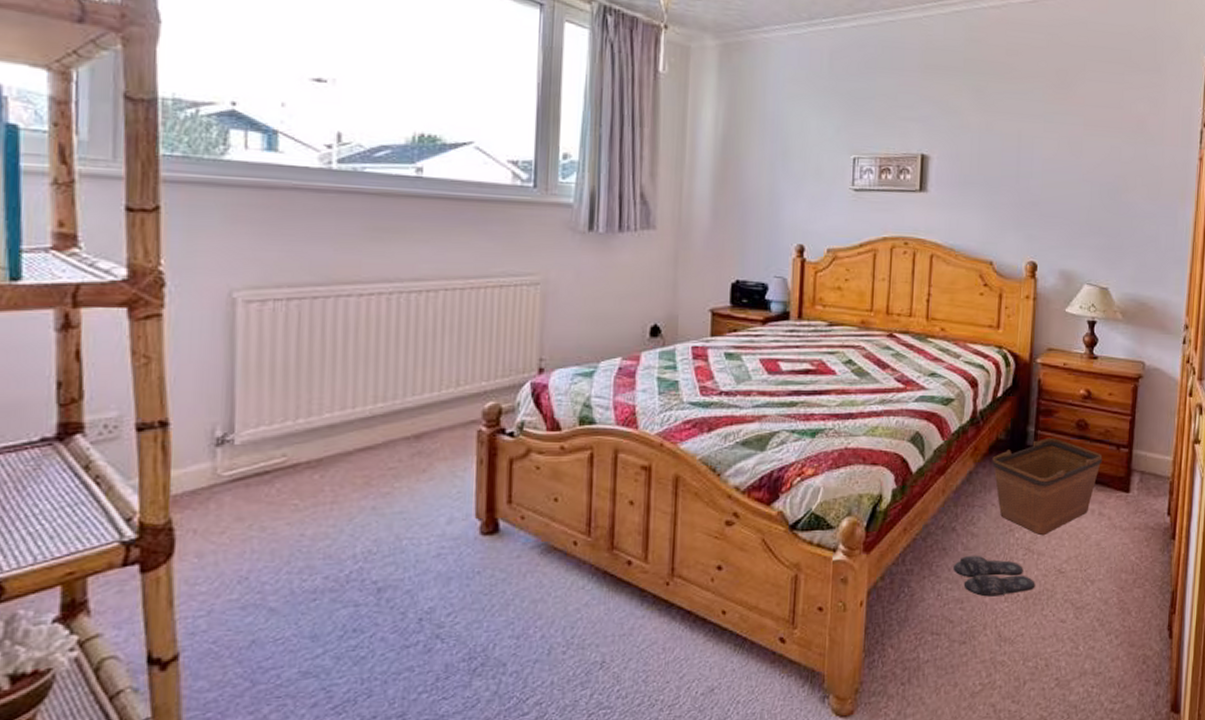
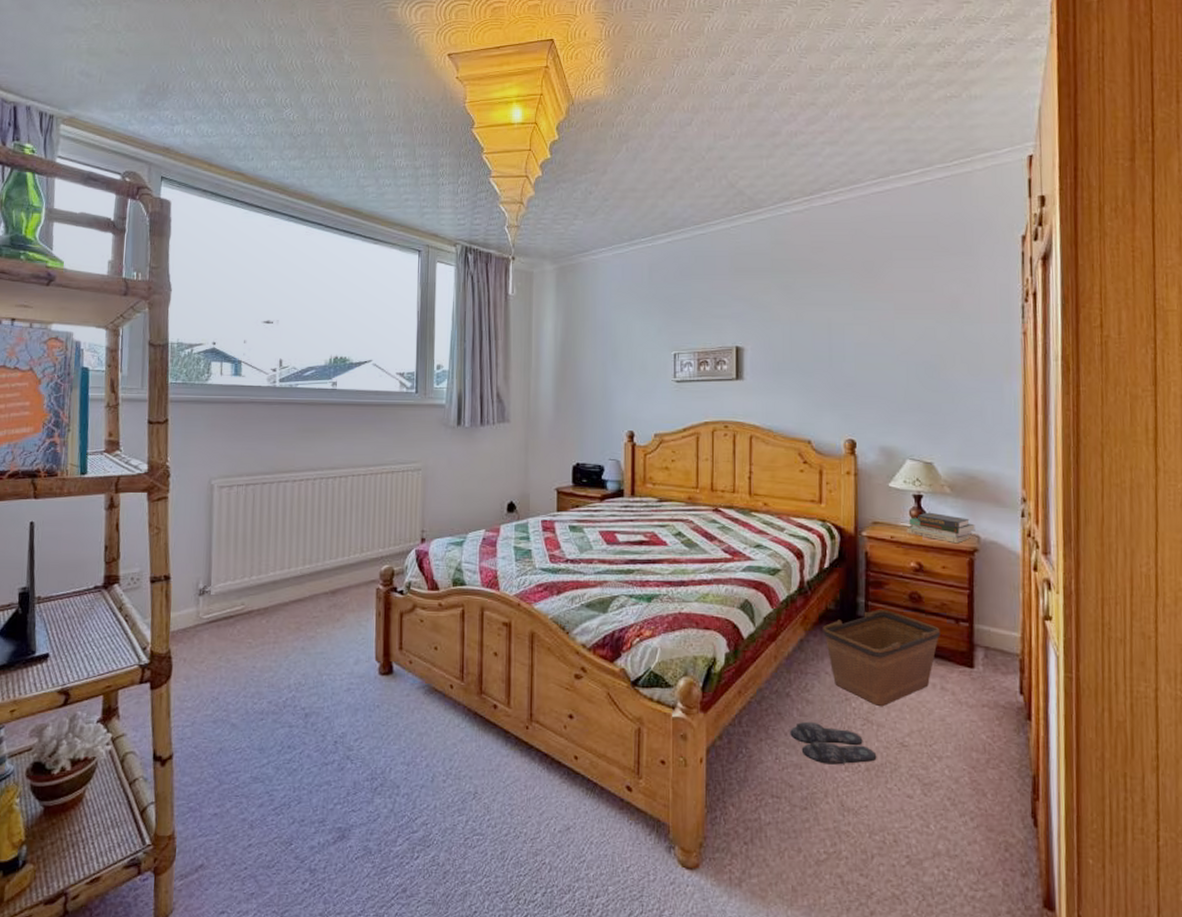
books: none [1078,338,1142,371] -> present [906,512,975,544]

